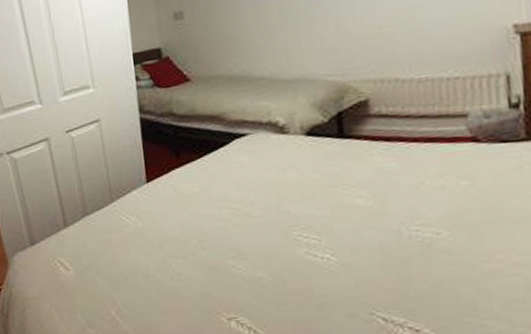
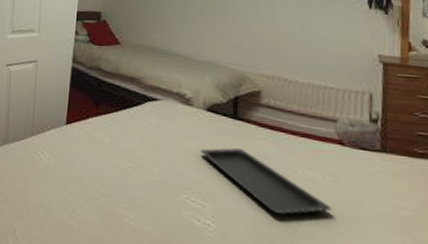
serving tray: none [305,169,472,232] -> present [200,147,332,214]

